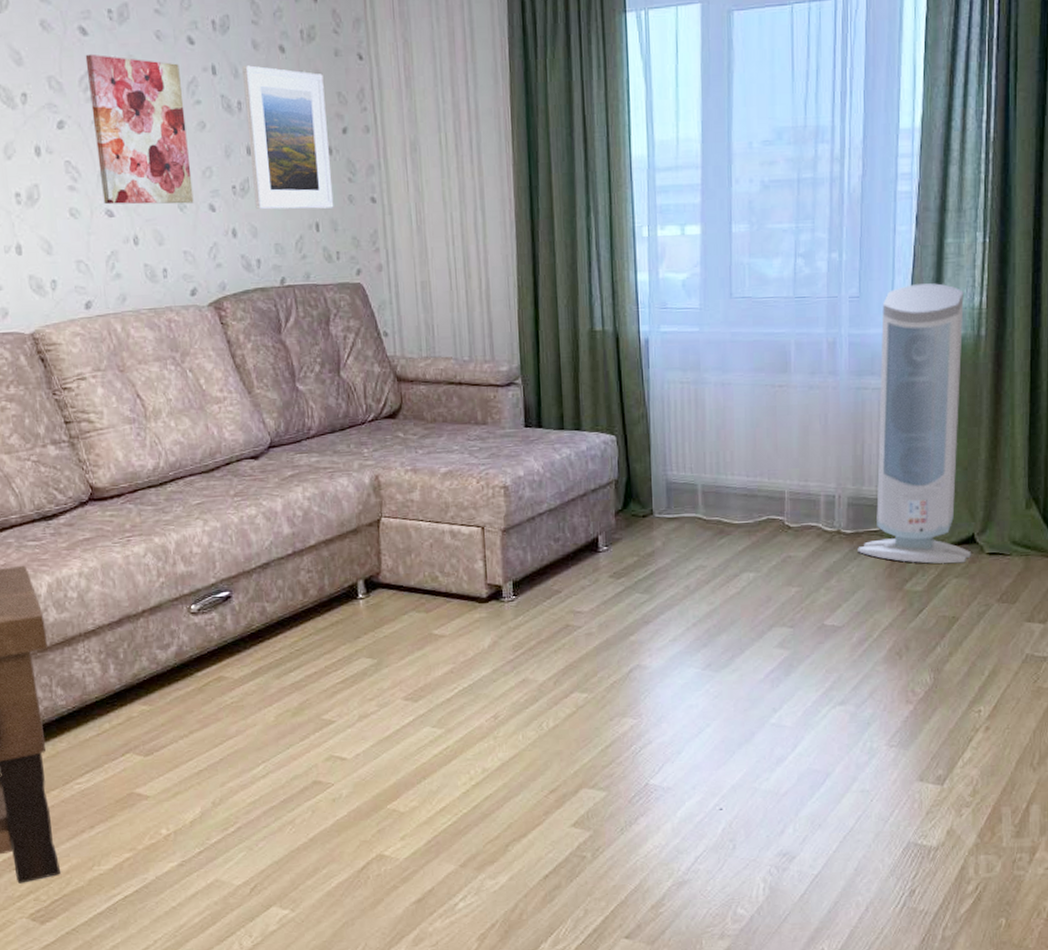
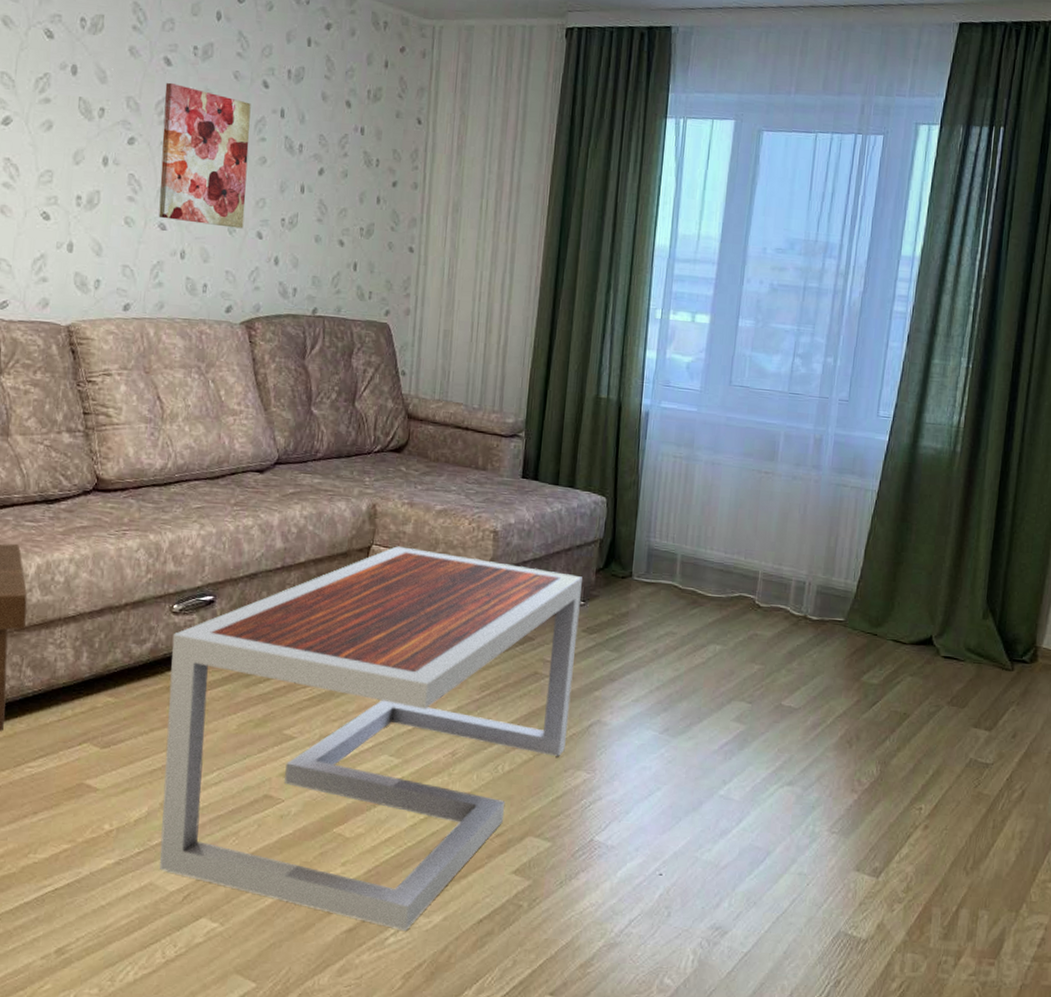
coffee table: none [195,515,608,895] -> present [160,546,582,931]
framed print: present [242,65,334,210] -> none [300,113,382,252]
air purifier: present [858,283,971,564] -> none [821,396,944,662]

